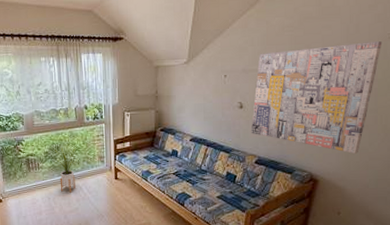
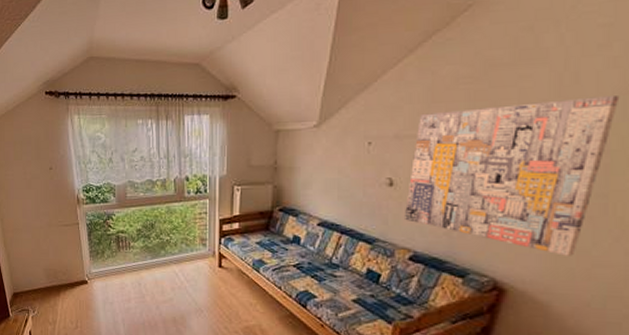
house plant: present [53,146,79,193] -> none [146,224,176,279]

